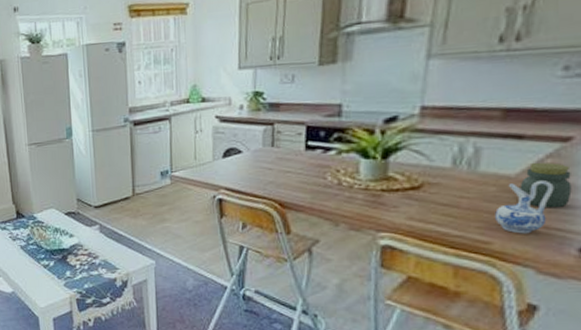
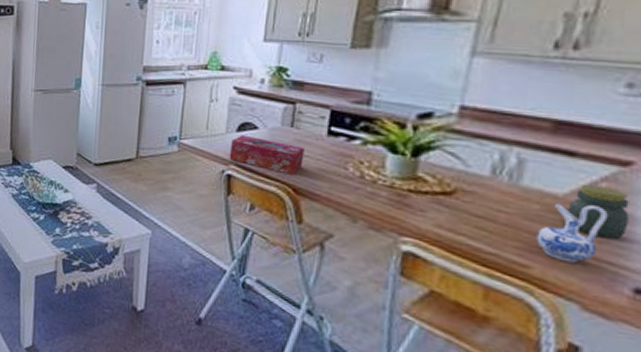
tissue box: none [218,160,286,191] -> present [229,135,304,175]

